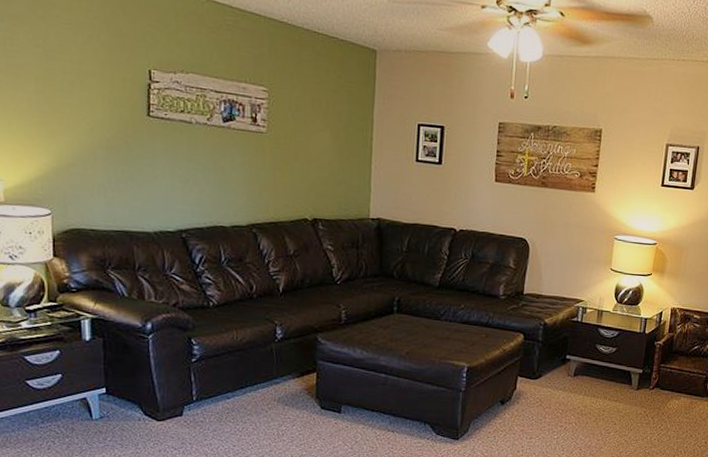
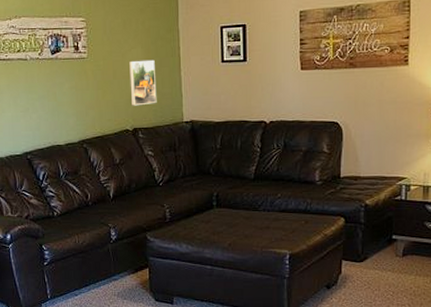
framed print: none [313,145,344,195] -> present [129,59,157,106]

